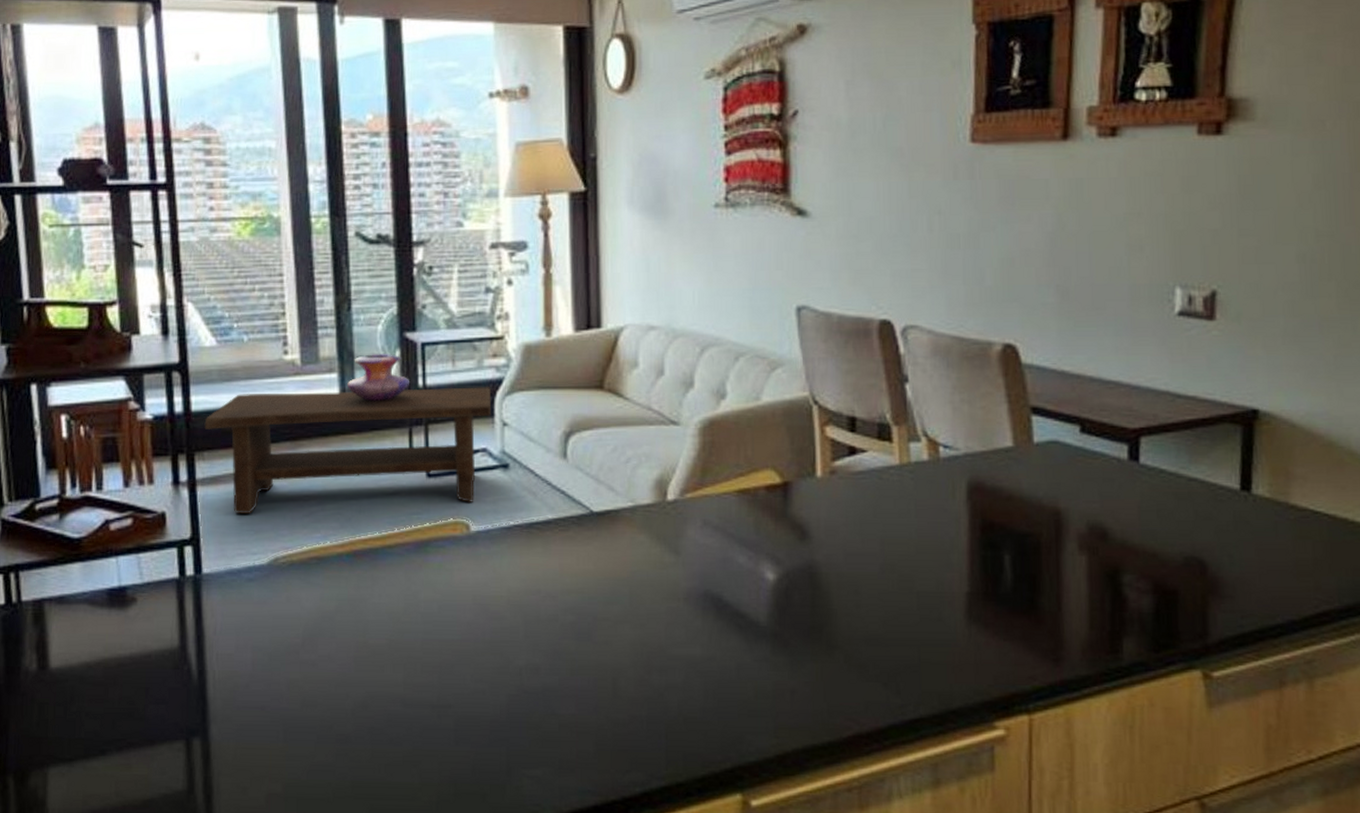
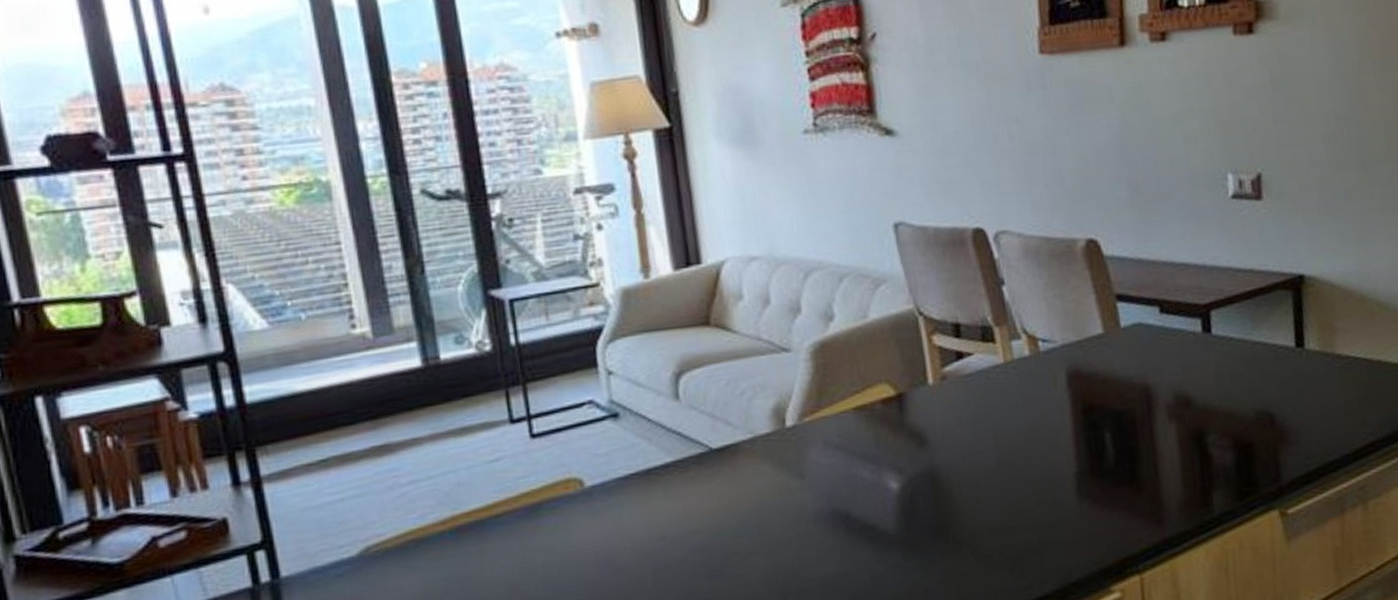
coffee table: present [204,387,492,515] -> none [263,337,593,508]
decorative vase: present [347,353,410,402] -> none [429,314,501,367]

